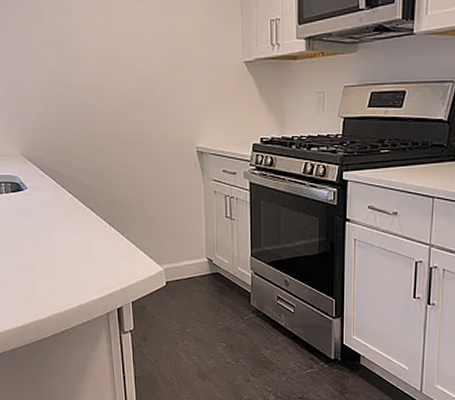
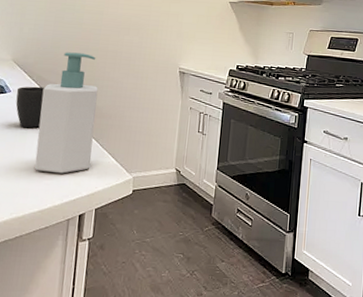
mug: none [33,181,63,224] -> present [15,86,44,128]
soap bottle: none [58,140,120,269] -> present [34,52,98,174]

